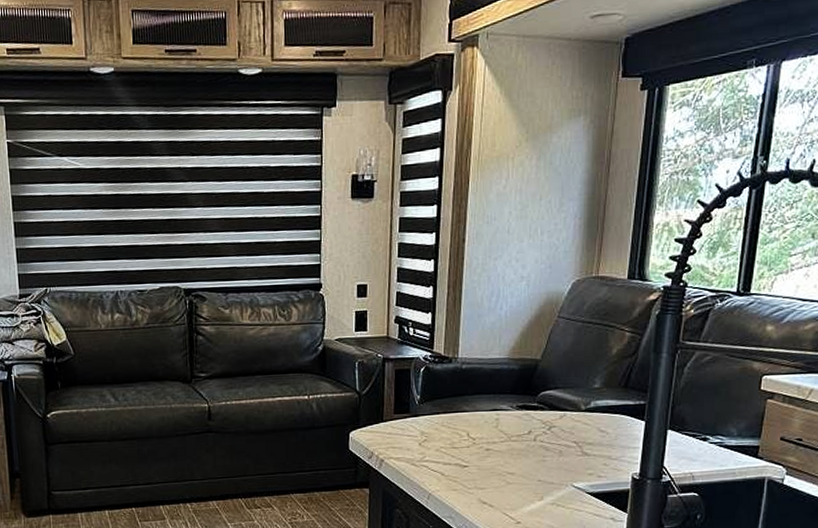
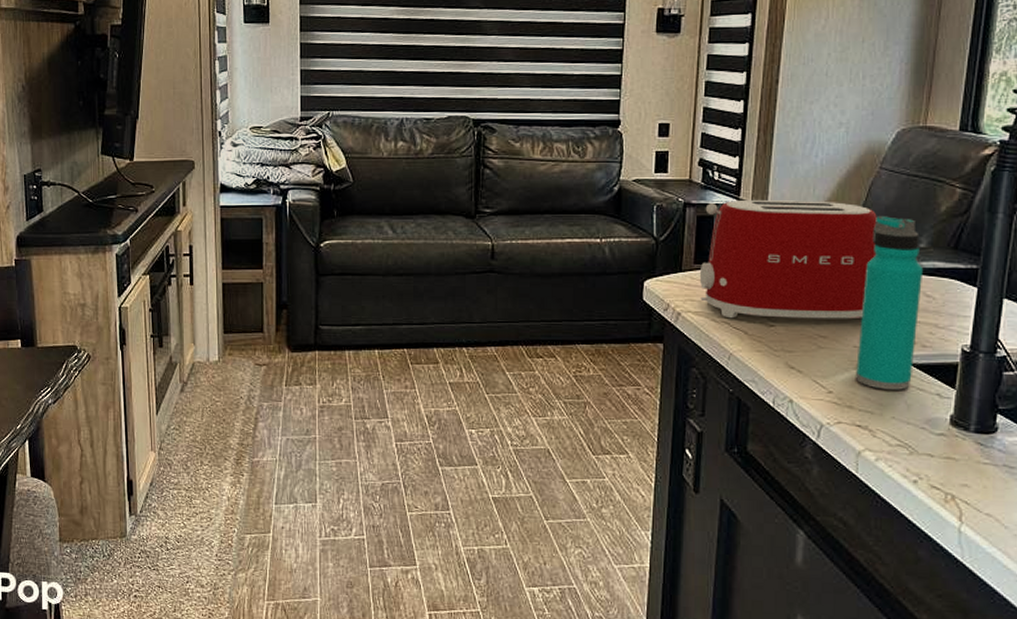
toaster: none [399,350,557,462] -> present [699,199,877,319]
water bottle: none [539,361,598,517] -> present [855,216,924,390]

